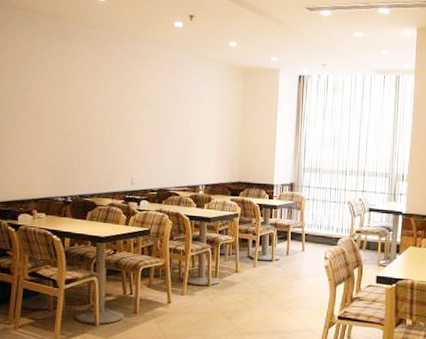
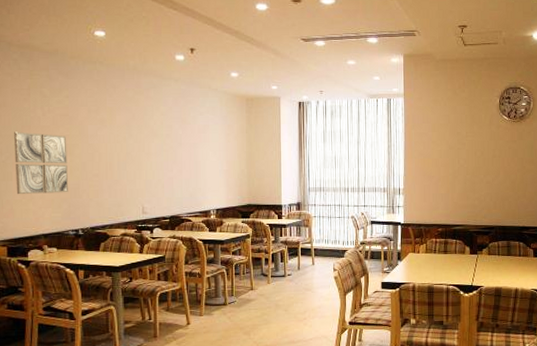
wall art: none [11,94,63,159] -> present [14,131,69,195]

